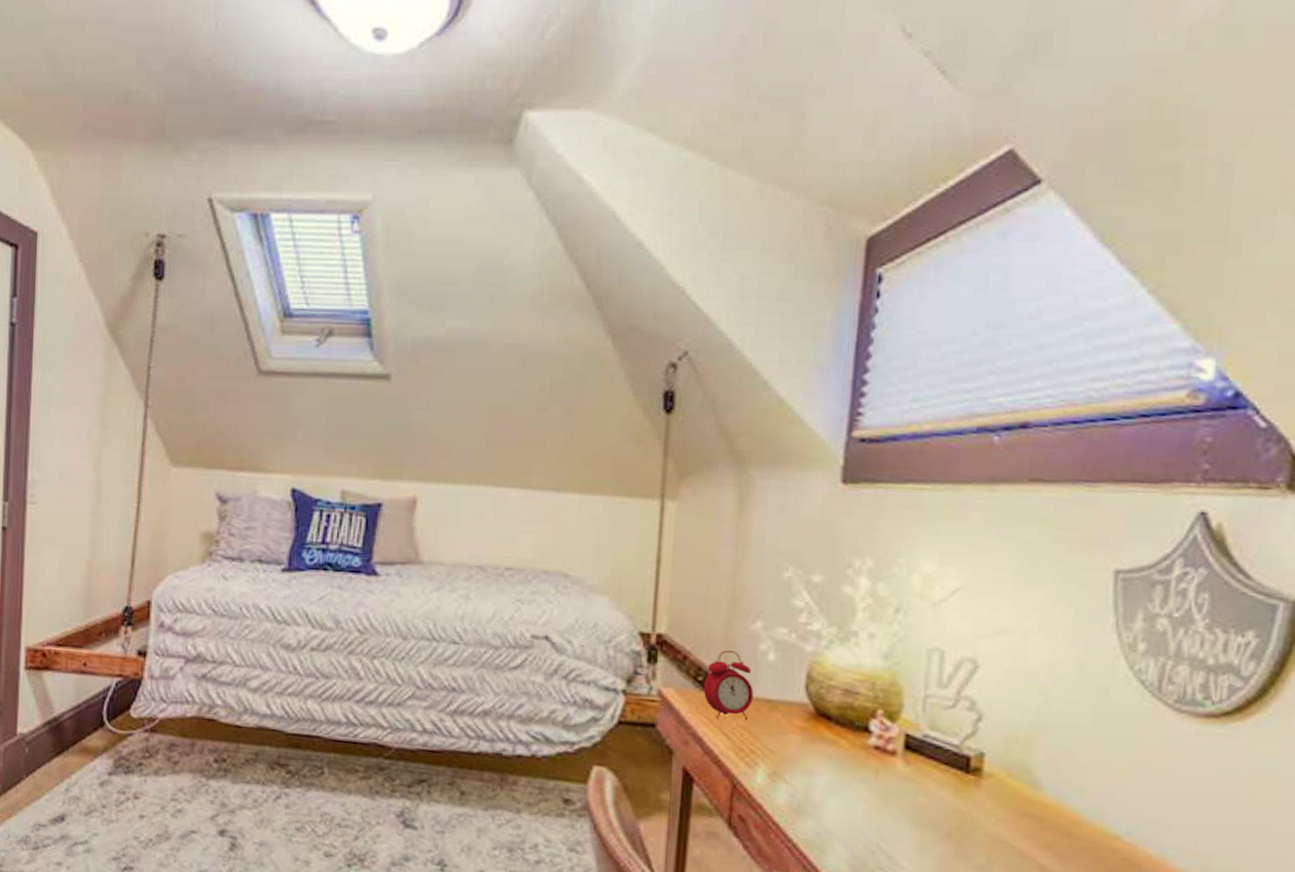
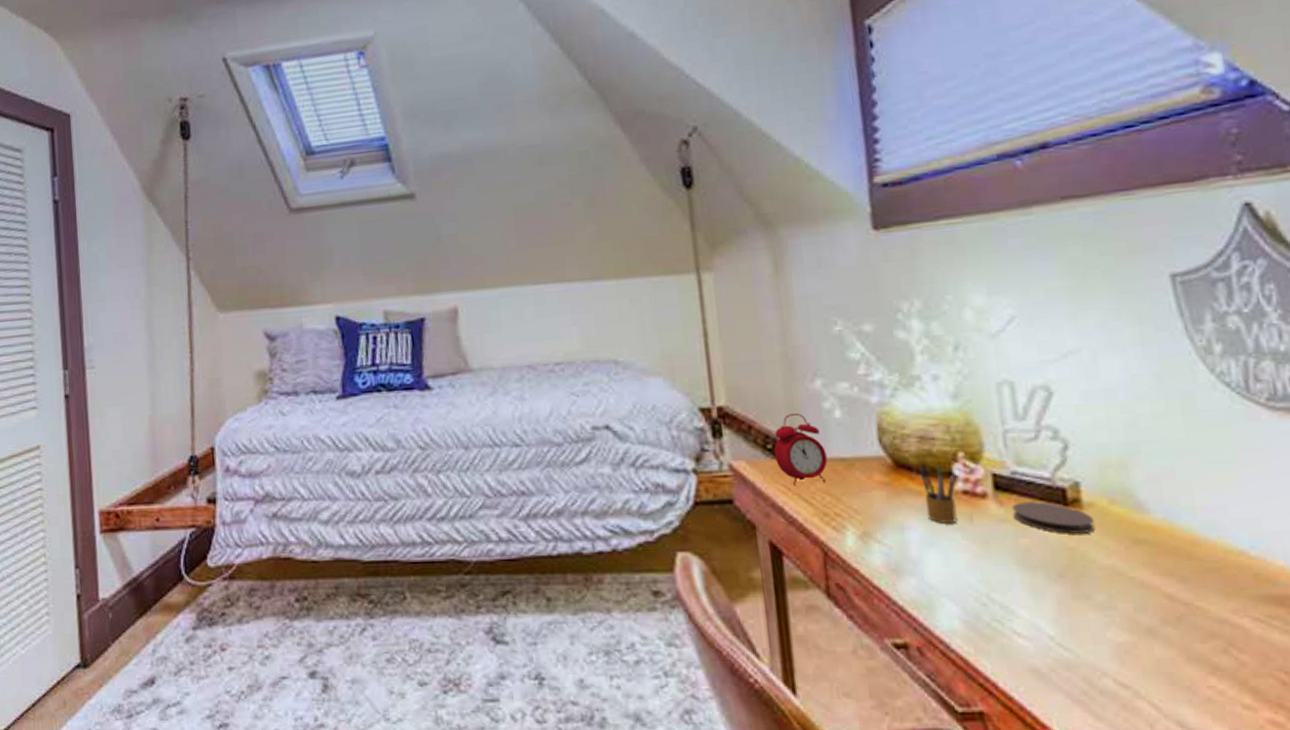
pencil box: none [836,713,871,775] -> present [919,461,957,523]
coaster: none [916,764,991,801] -> present [1011,502,1095,534]

